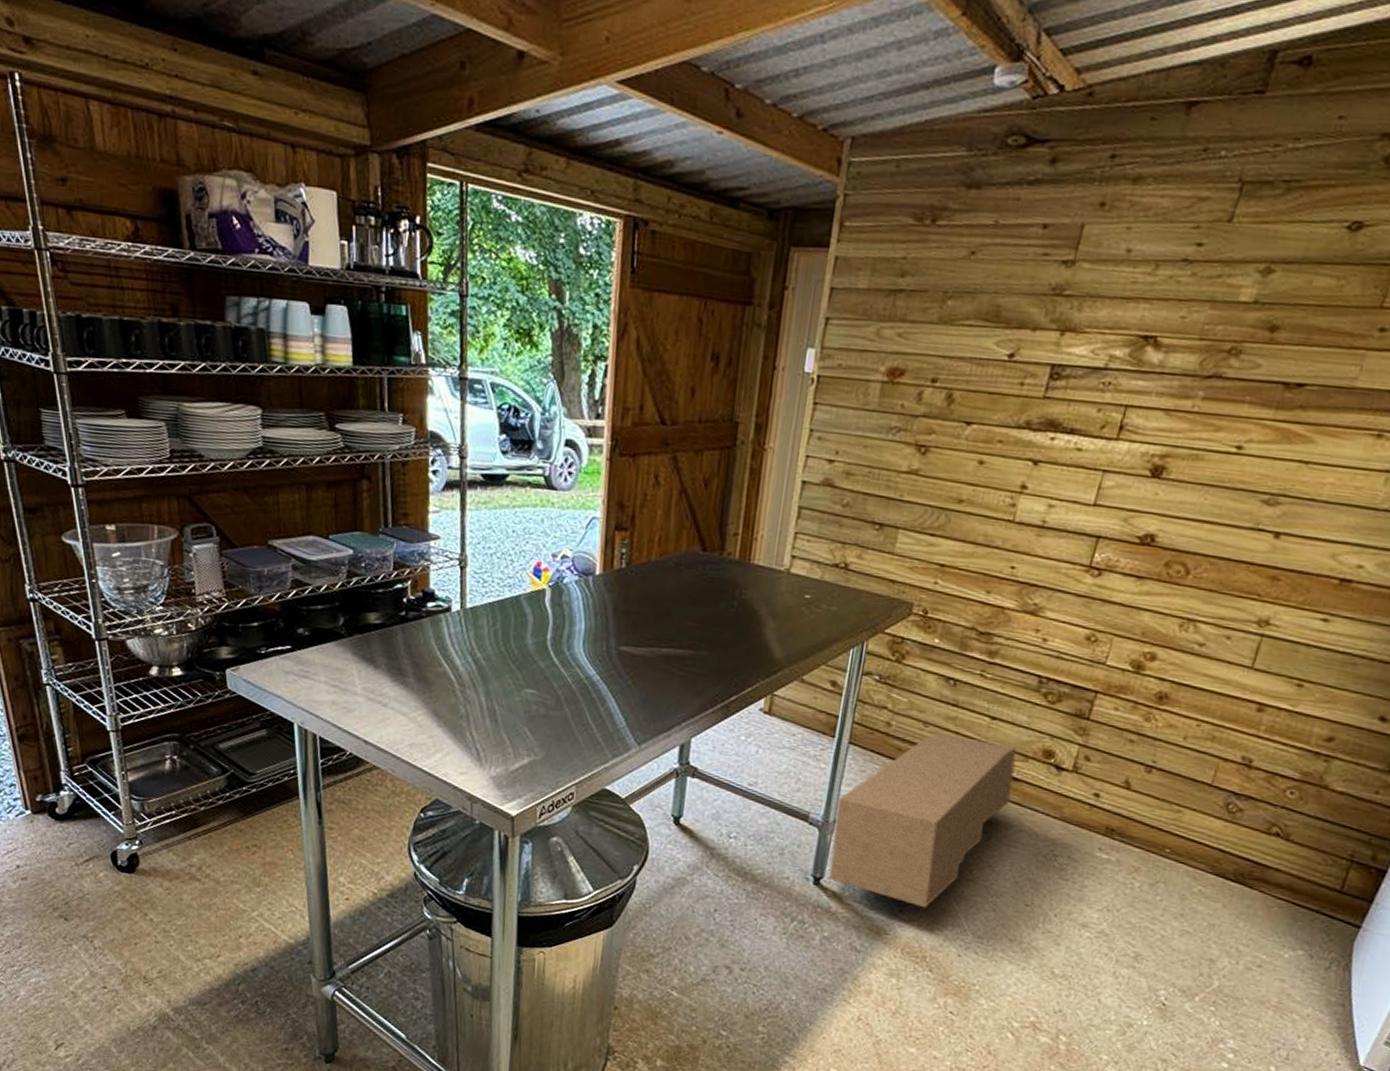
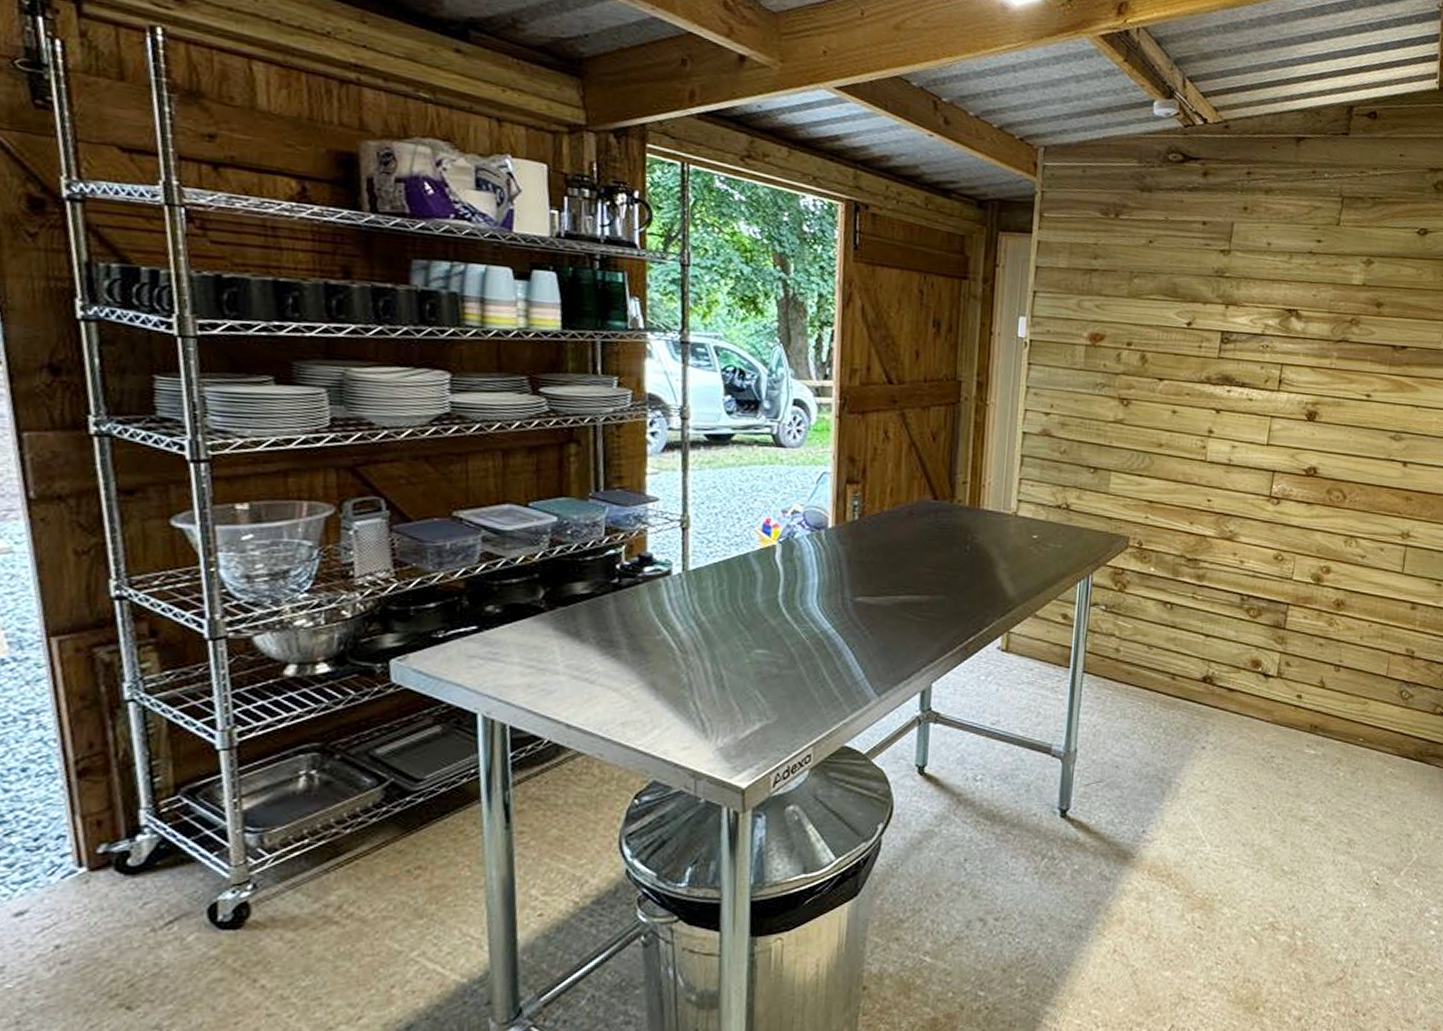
cardboard box: present [829,733,1017,908] -> none [1075,654,1230,825]

